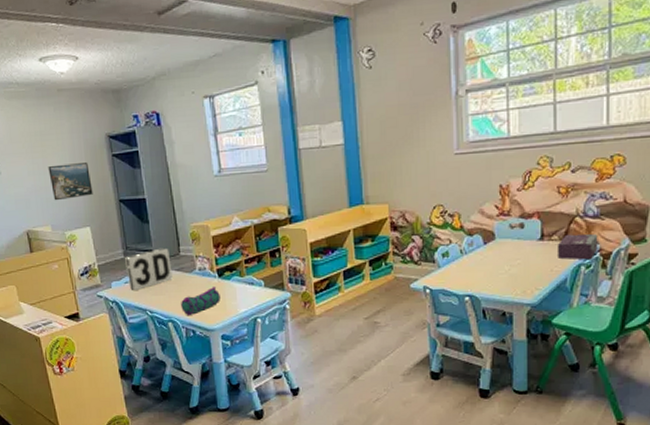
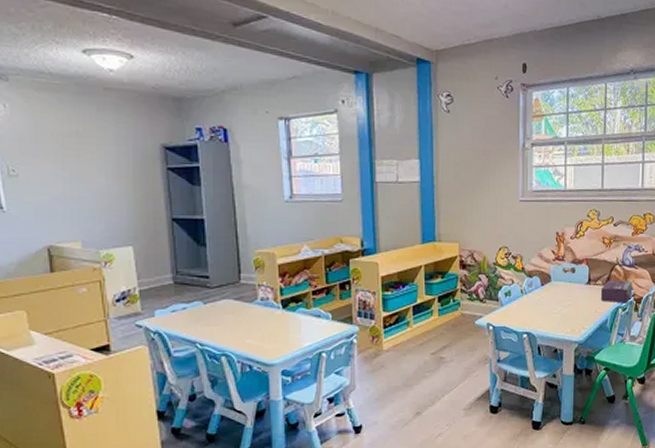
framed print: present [48,163,93,201] -> none [83,172,140,214]
puzzle: present [125,248,173,291] -> none [174,274,230,321]
pencil case: present [181,287,221,315] -> none [238,318,283,349]

